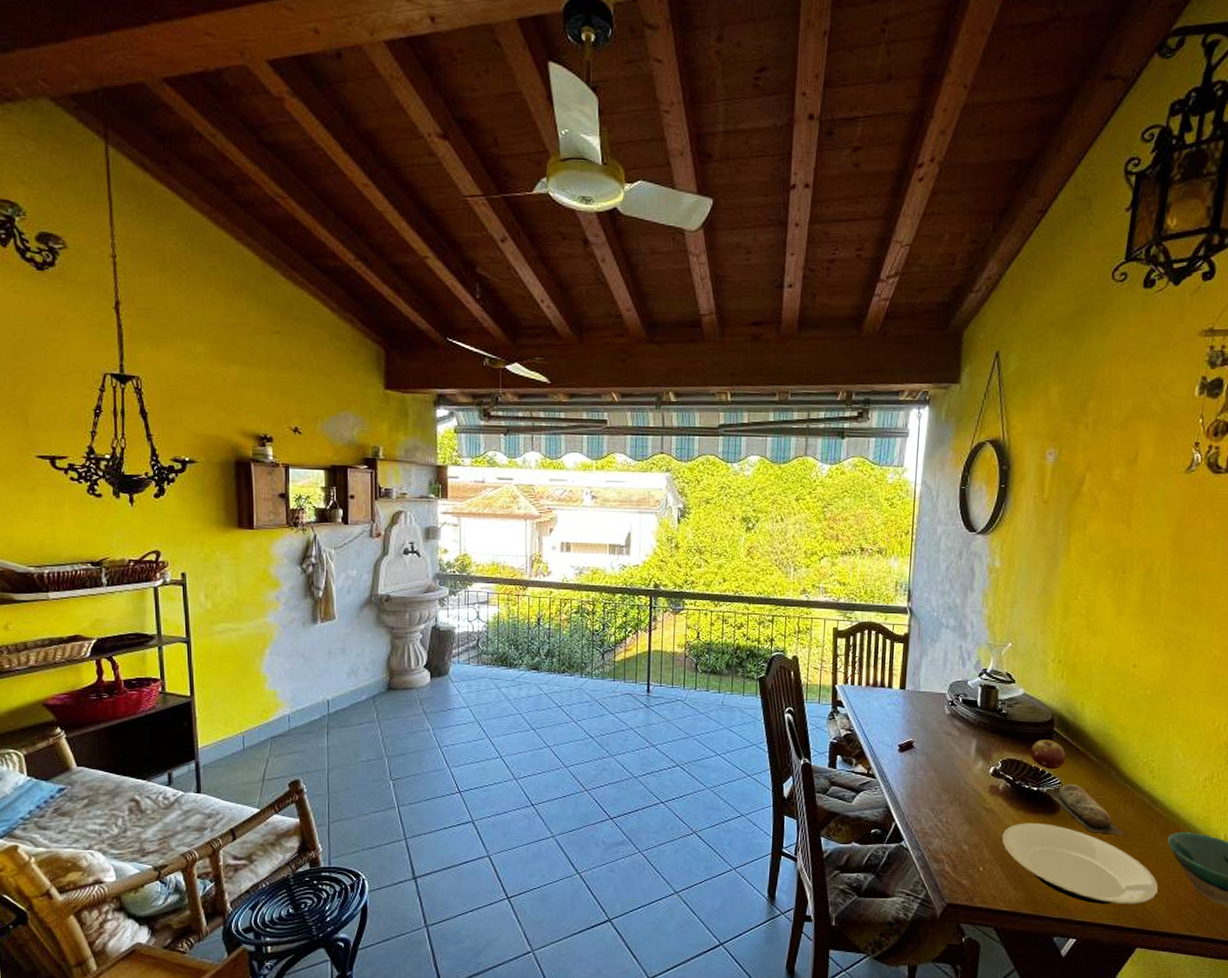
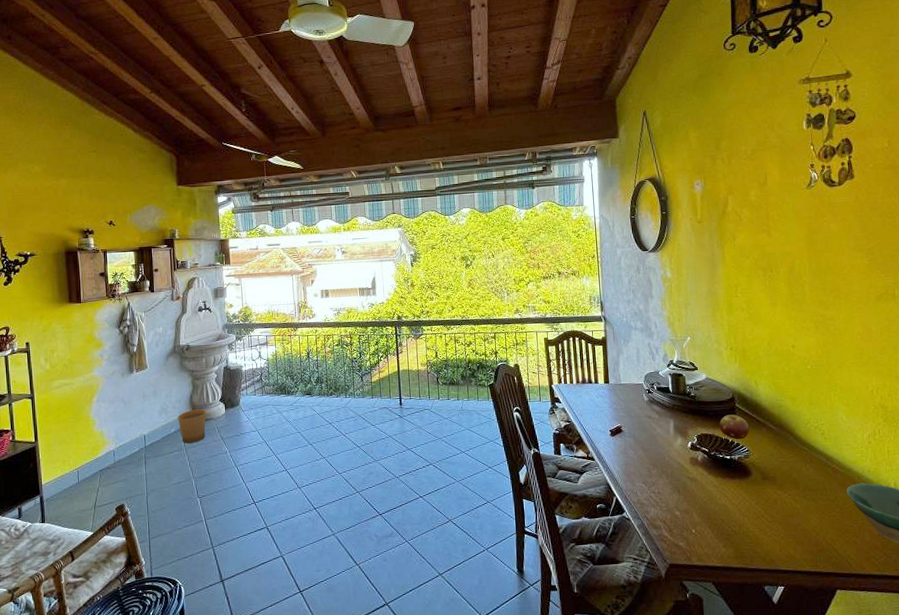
planter: none [371,674,406,715] -> present [178,409,206,444]
plate: present [1002,823,1158,905] -> none [706,486,846,554]
bread loaf: present [1046,784,1126,835] -> none [737,450,811,491]

